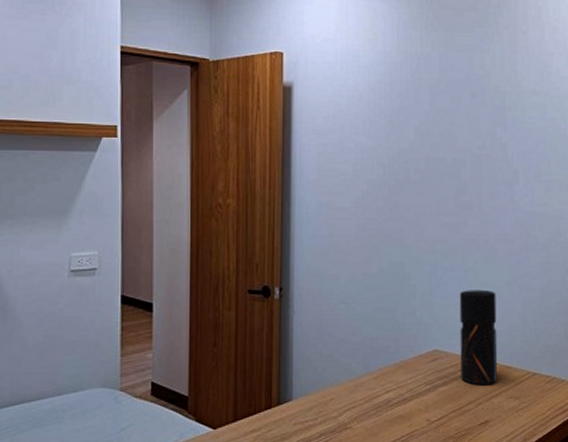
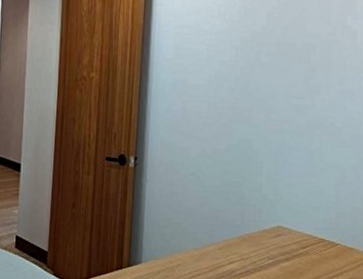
pepper grinder: present [459,289,498,385] -> none [303,170,341,263]

